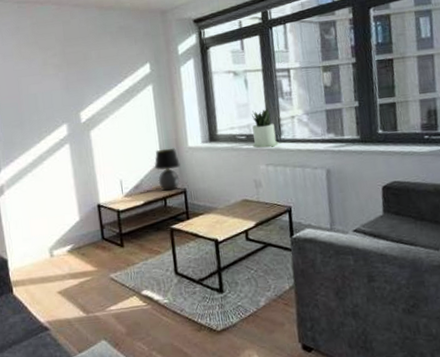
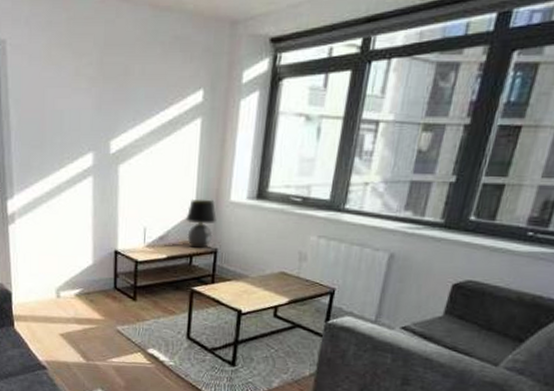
planter: present [251,108,279,149] -> none [306,167,341,217]

